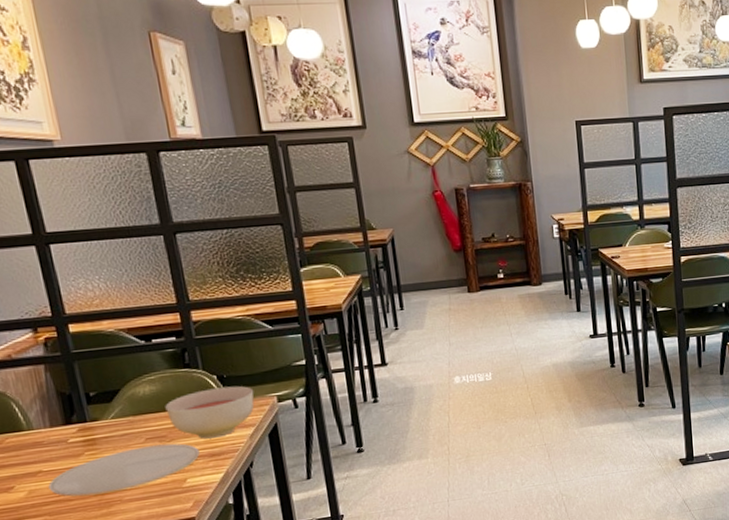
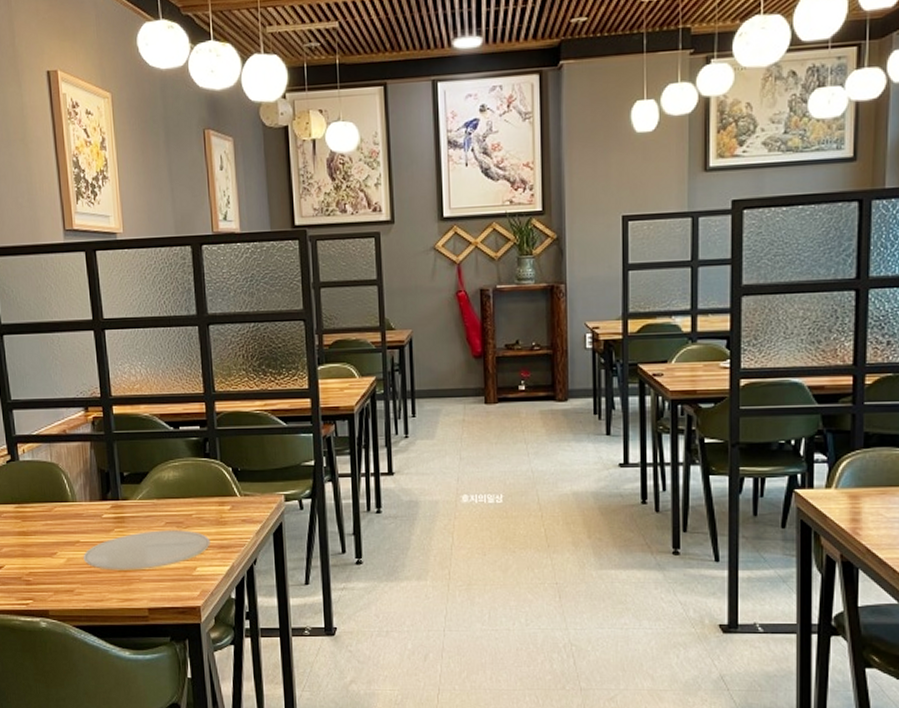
bowl: present [165,385,255,439] -> none [185,480,264,530]

